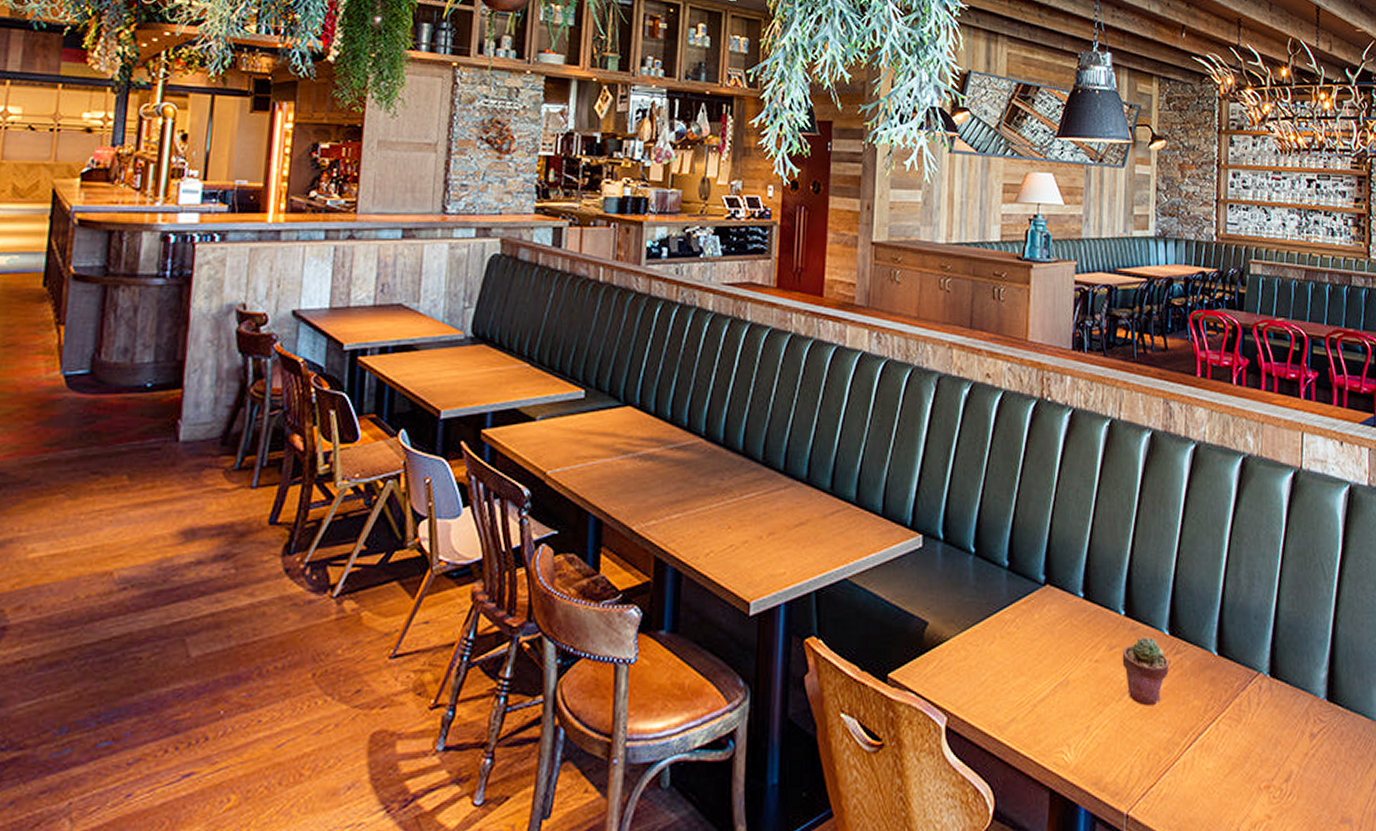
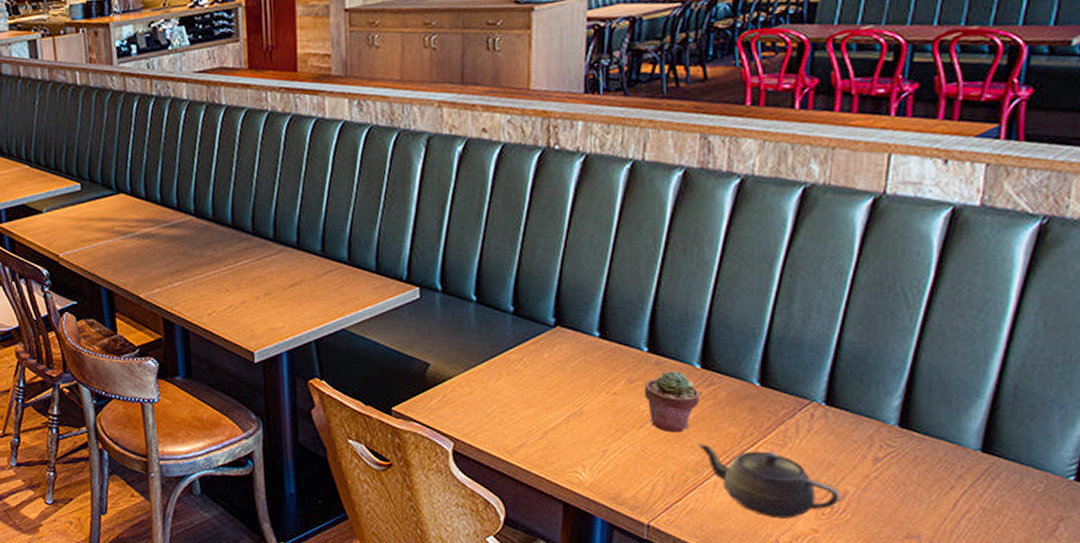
teapot: none [1167,718,1288,804] -> present [696,444,841,519]

